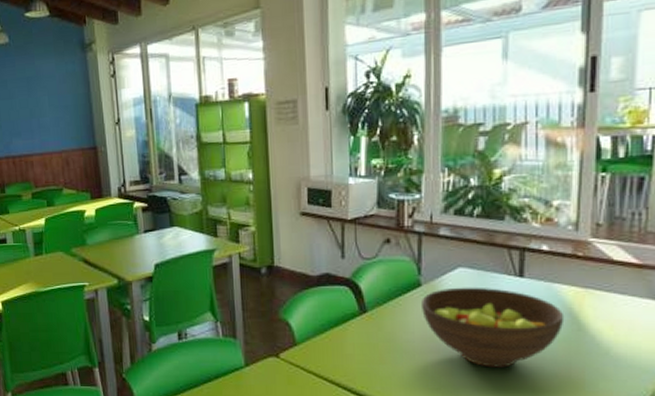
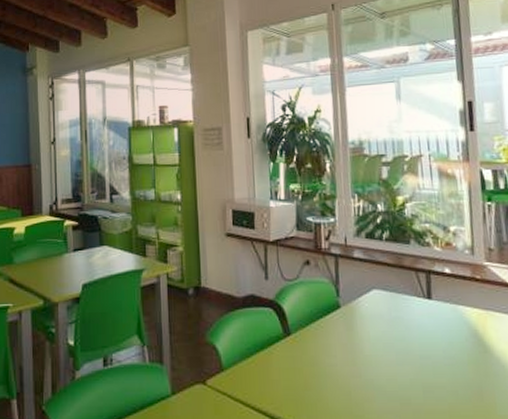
fruit bowl: present [422,287,565,368] -> none [341,309,472,392]

